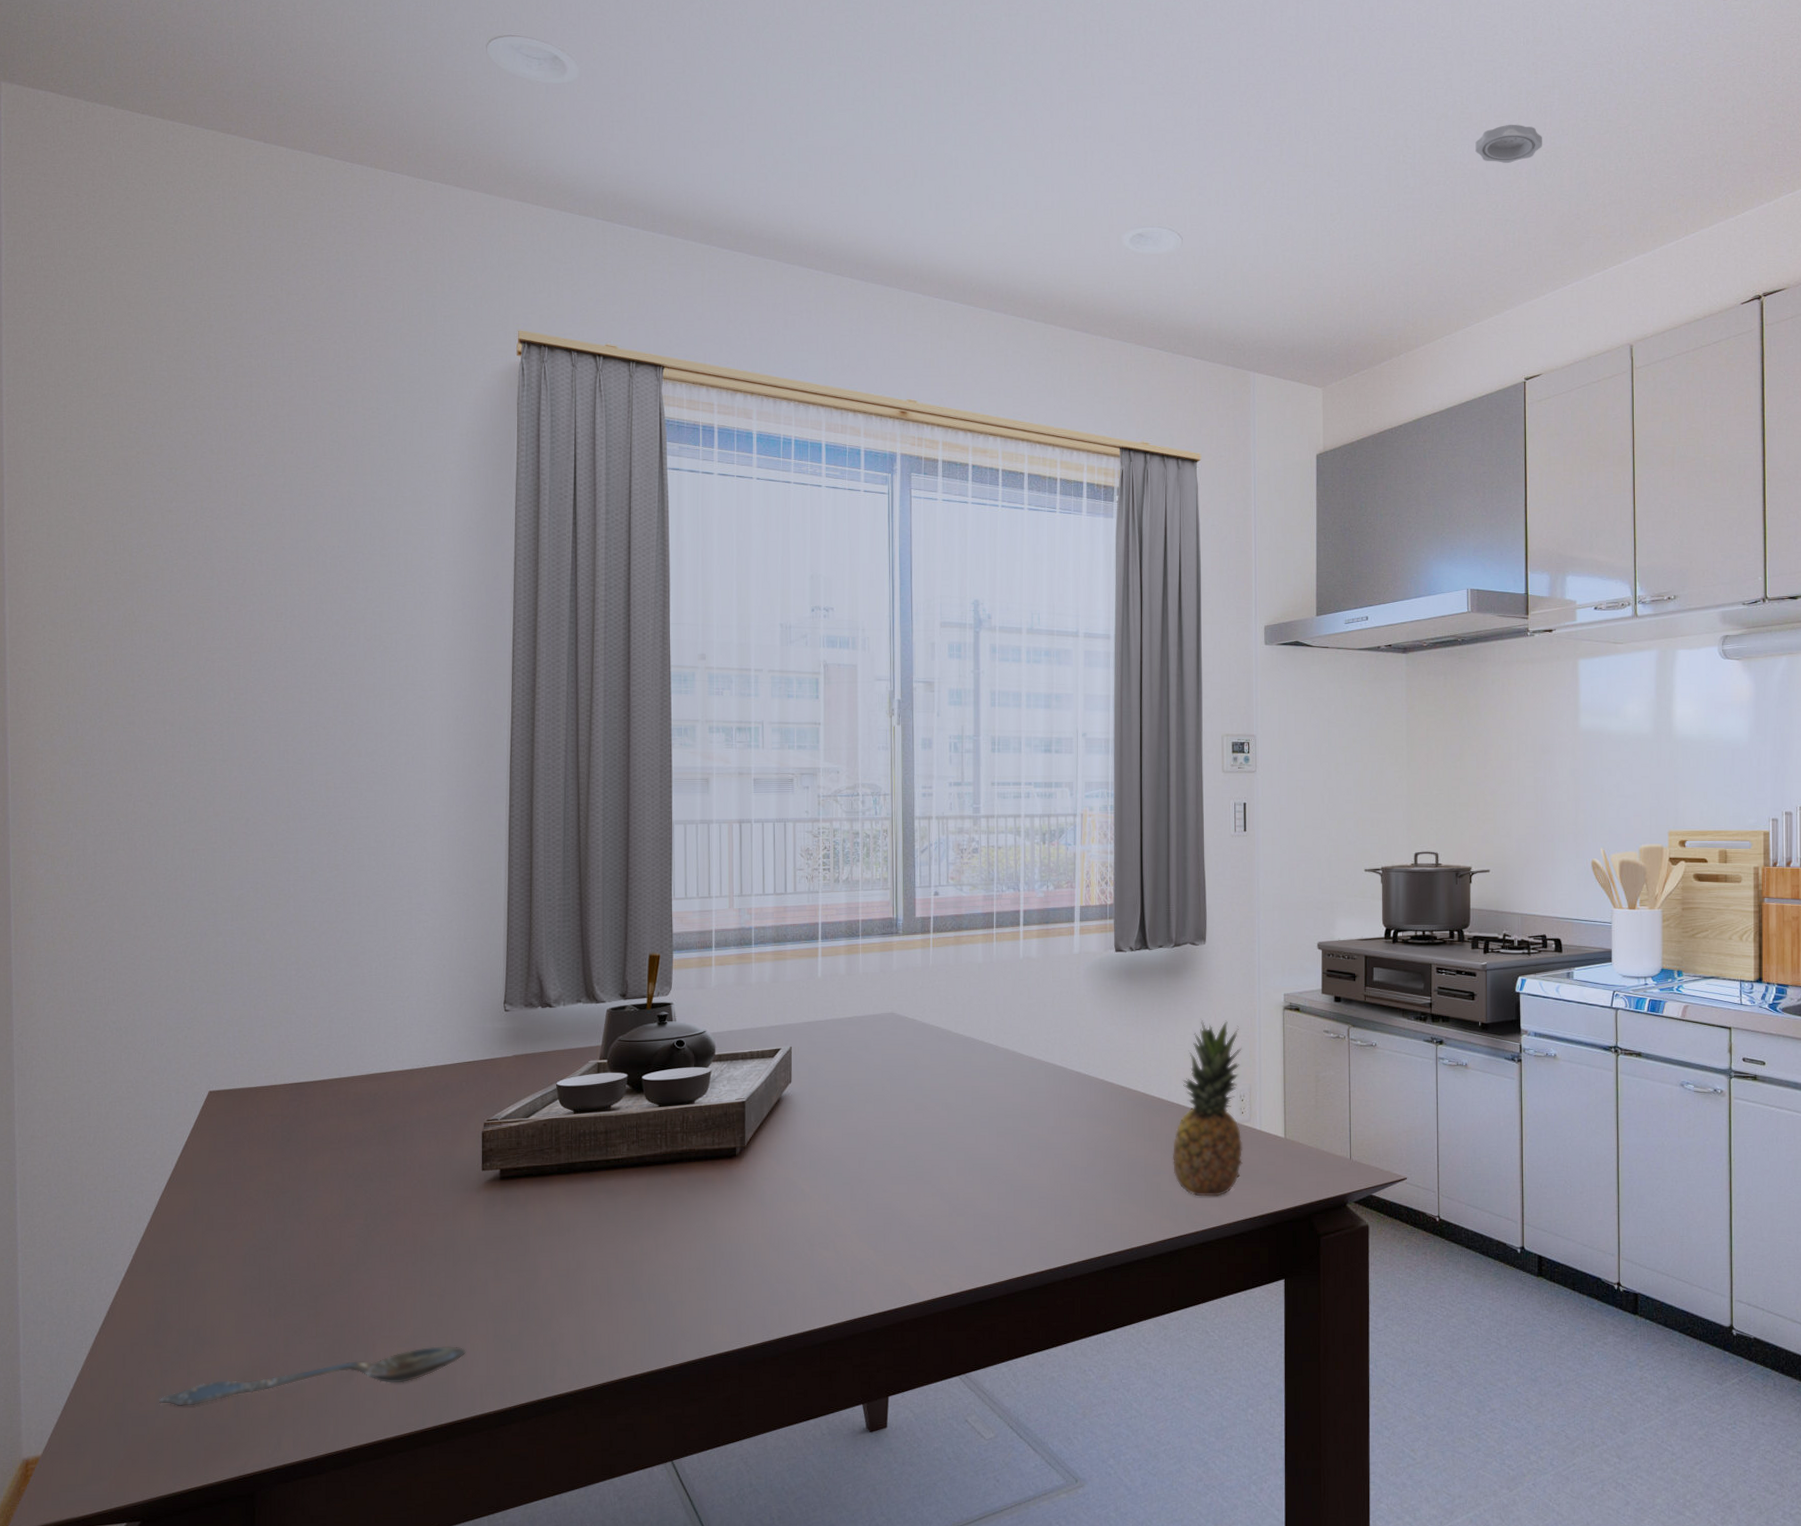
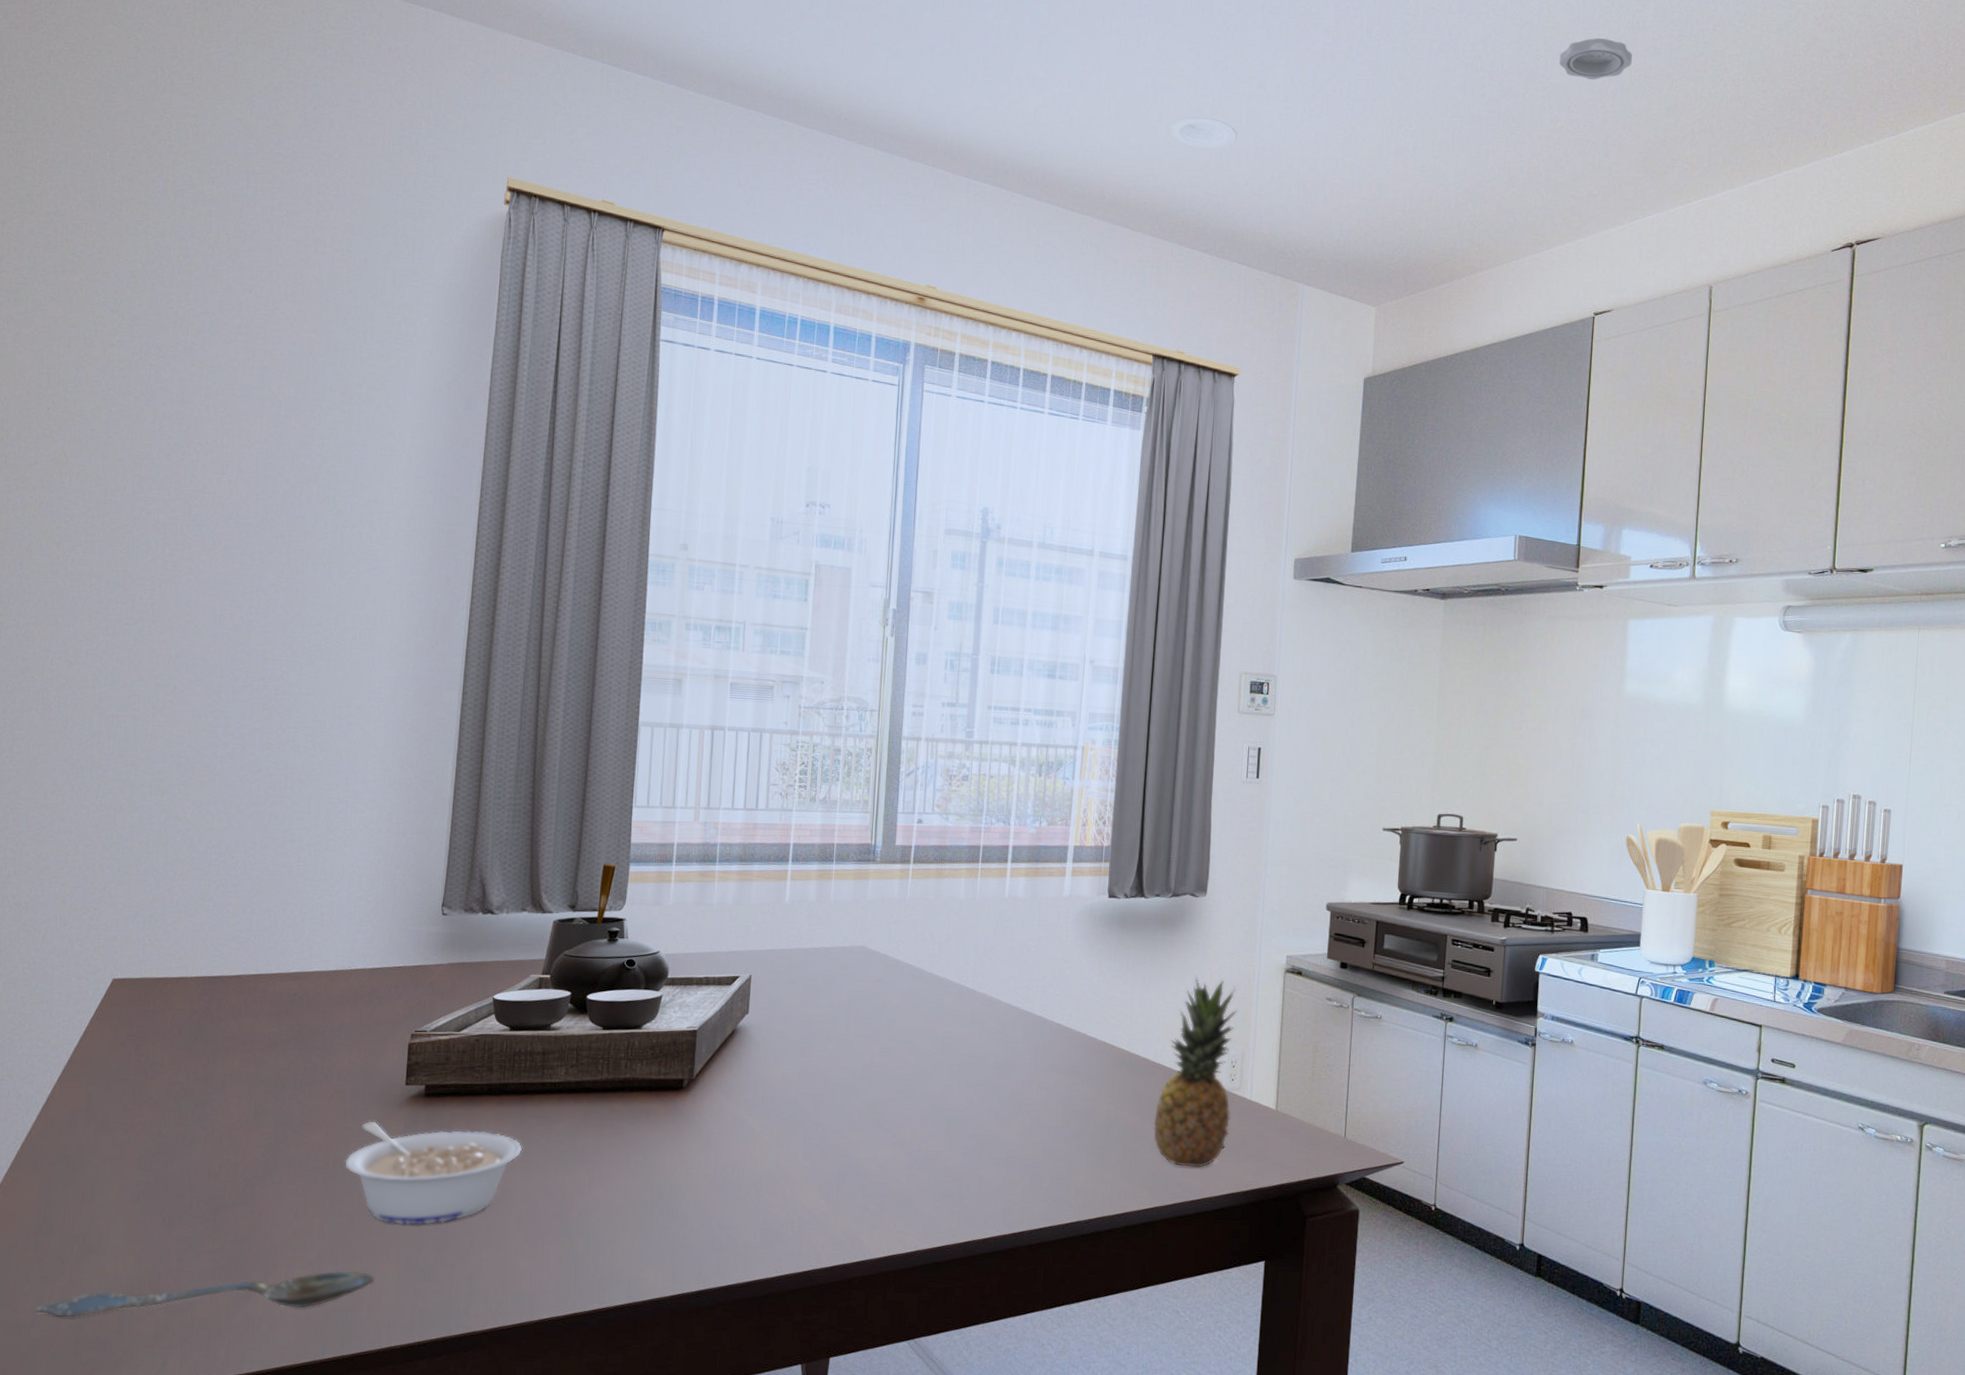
legume: none [431,1206,593,1299] -> present [345,1121,523,1225]

